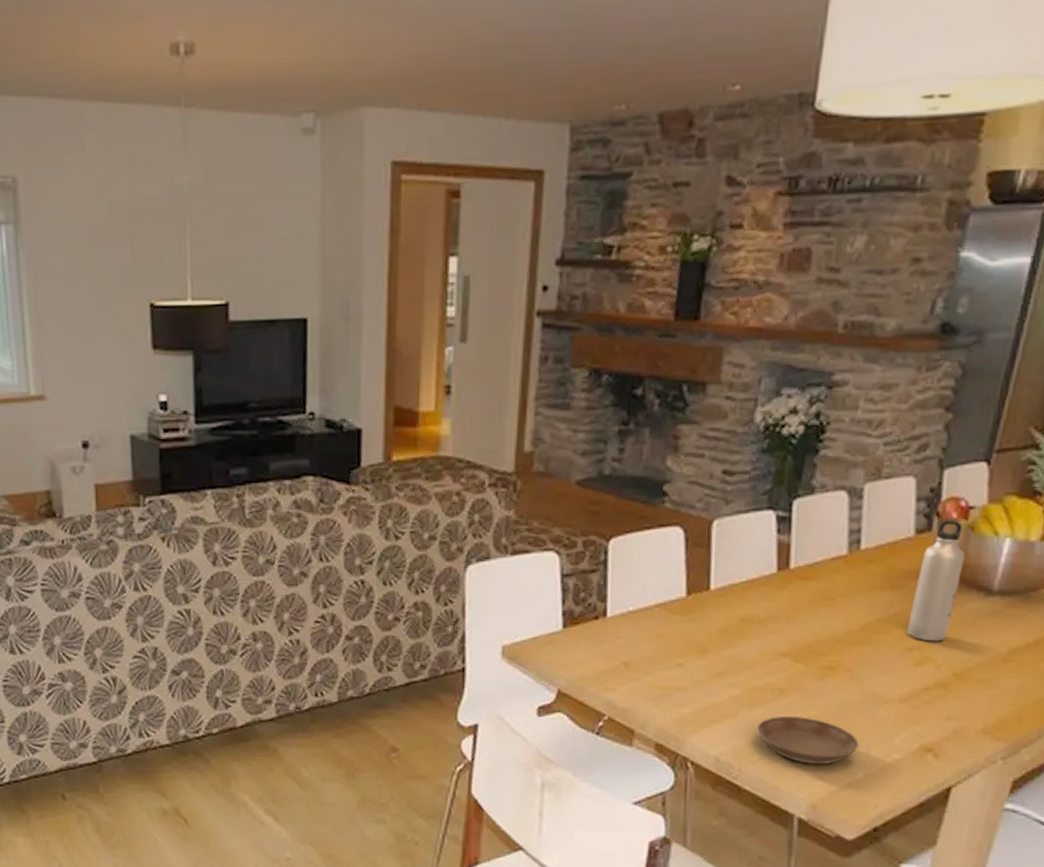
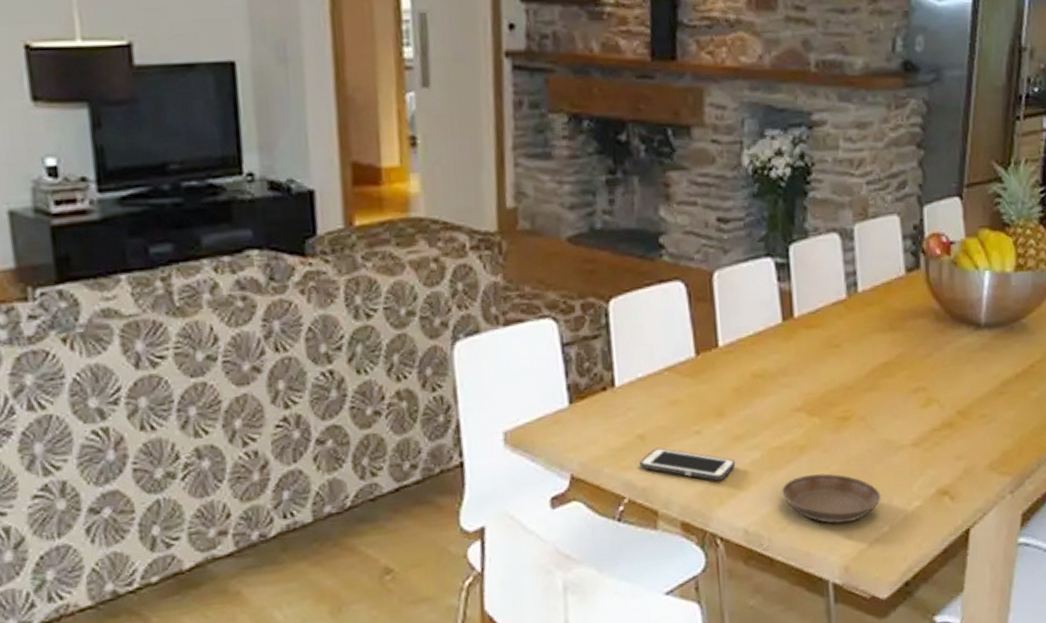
cell phone: none [621,675,715,710] -> present [639,447,736,481]
water bottle: present [906,520,964,642] -> none [910,256,952,381]

